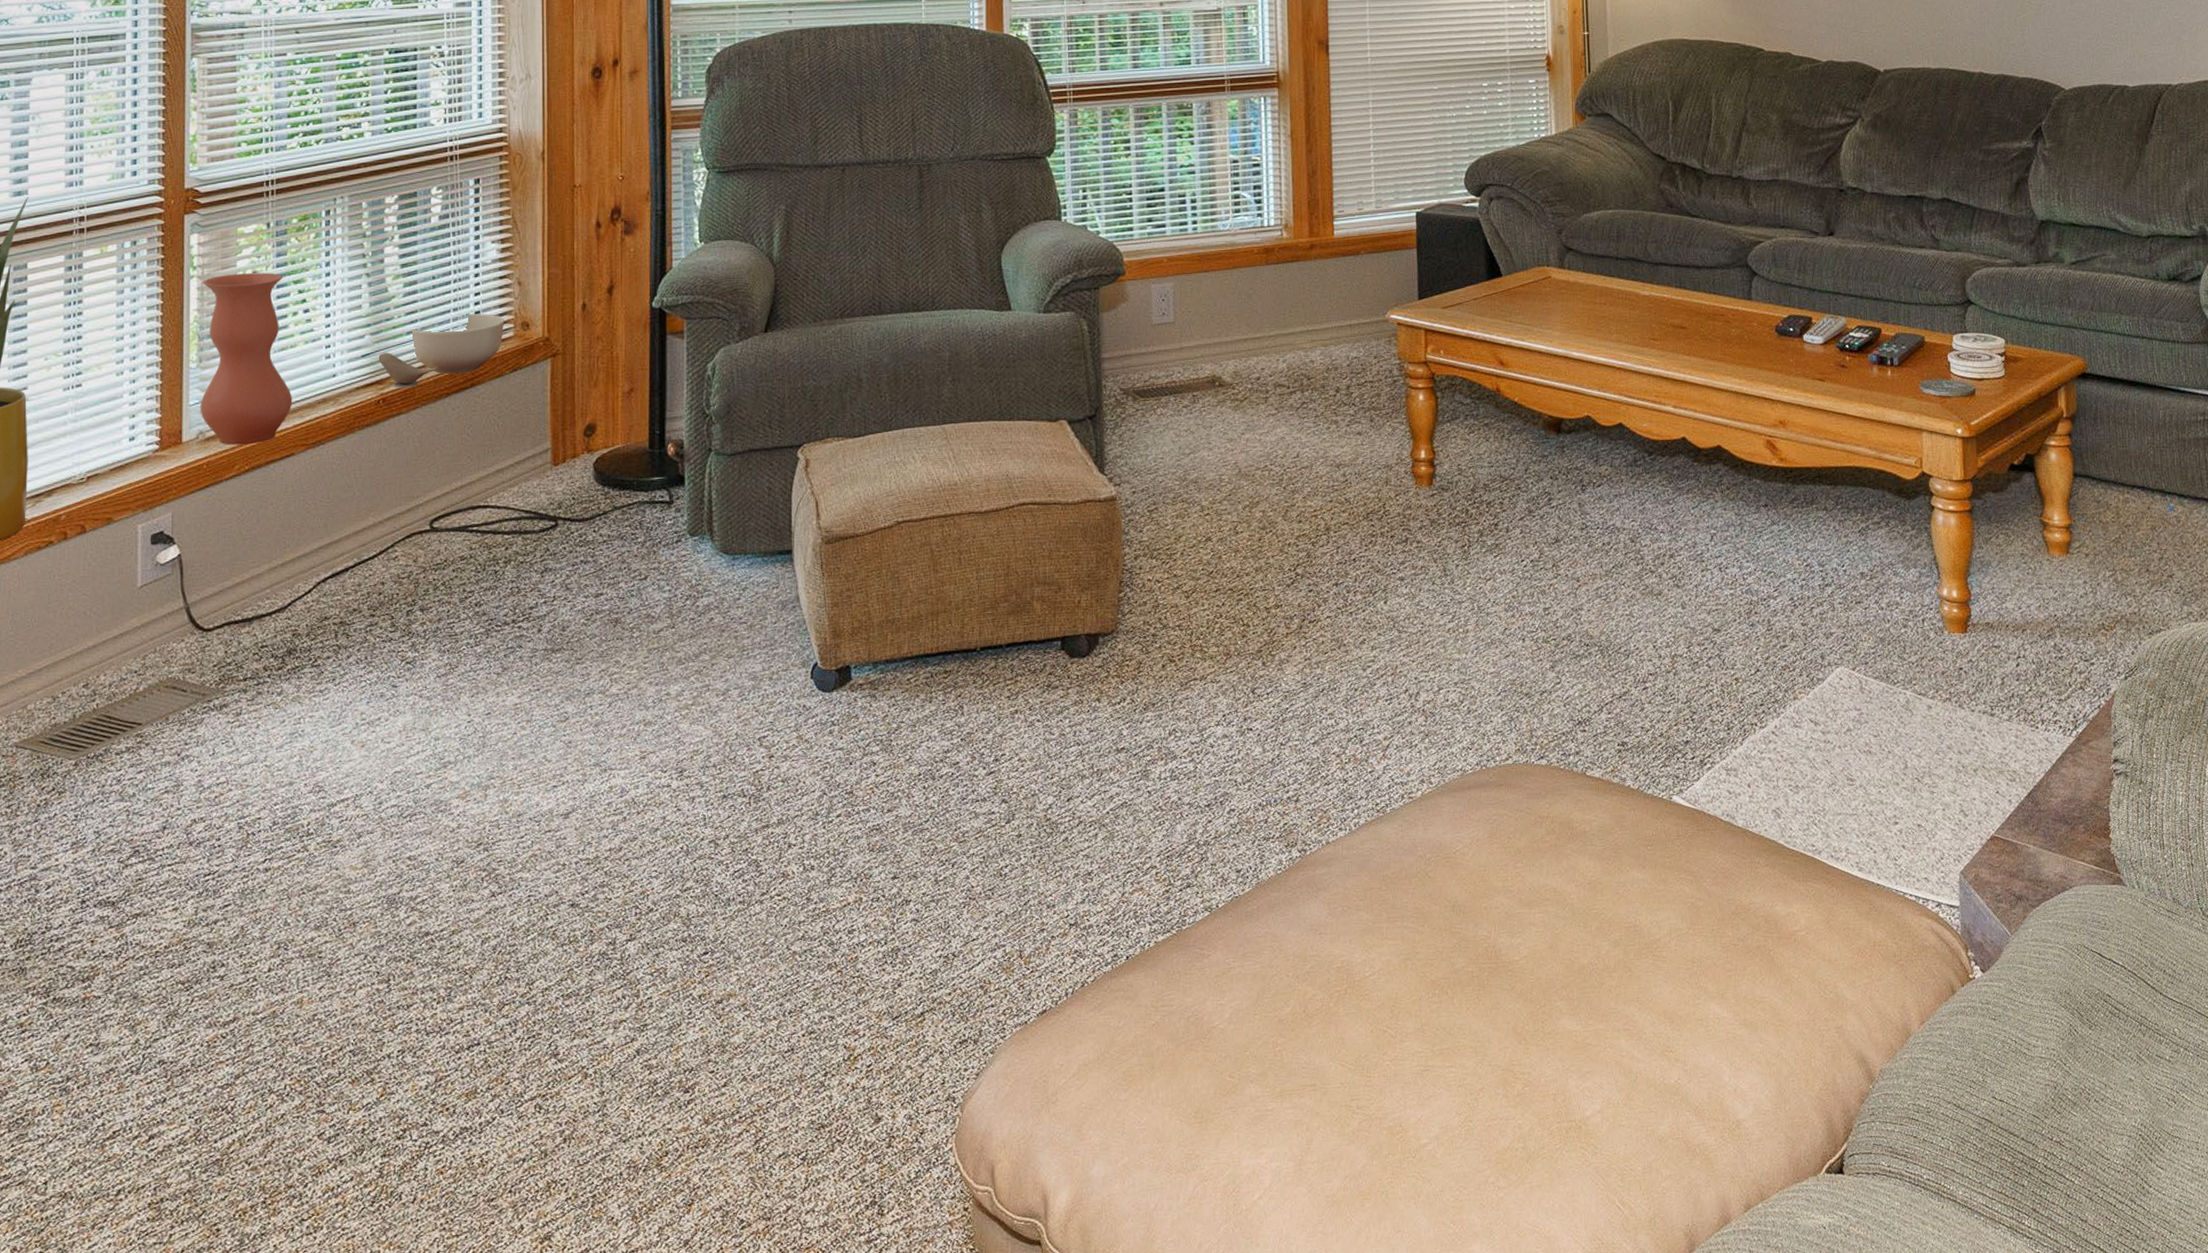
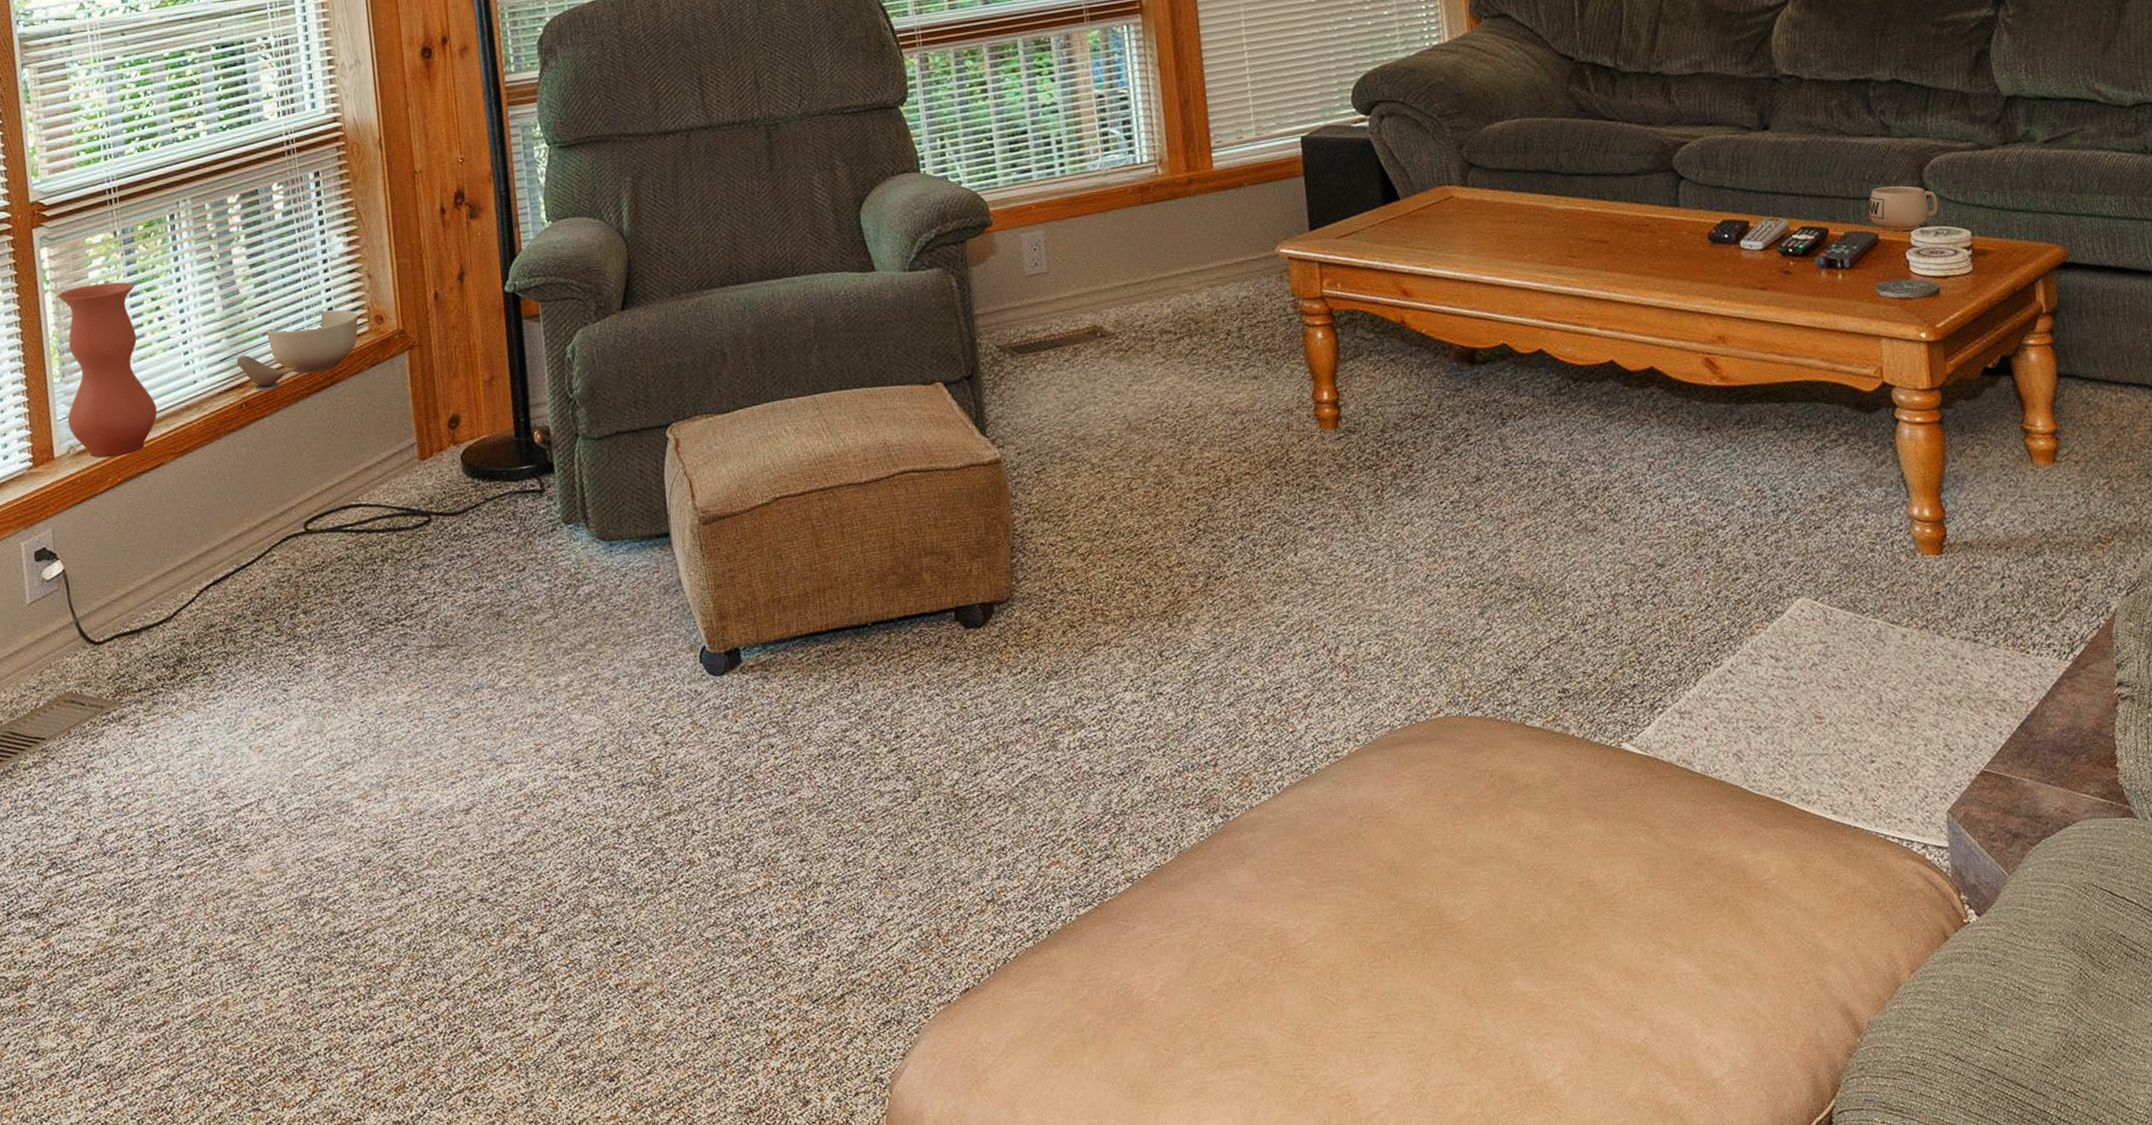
mug: none [1917,293,1978,335] -> present [1868,185,1939,232]

